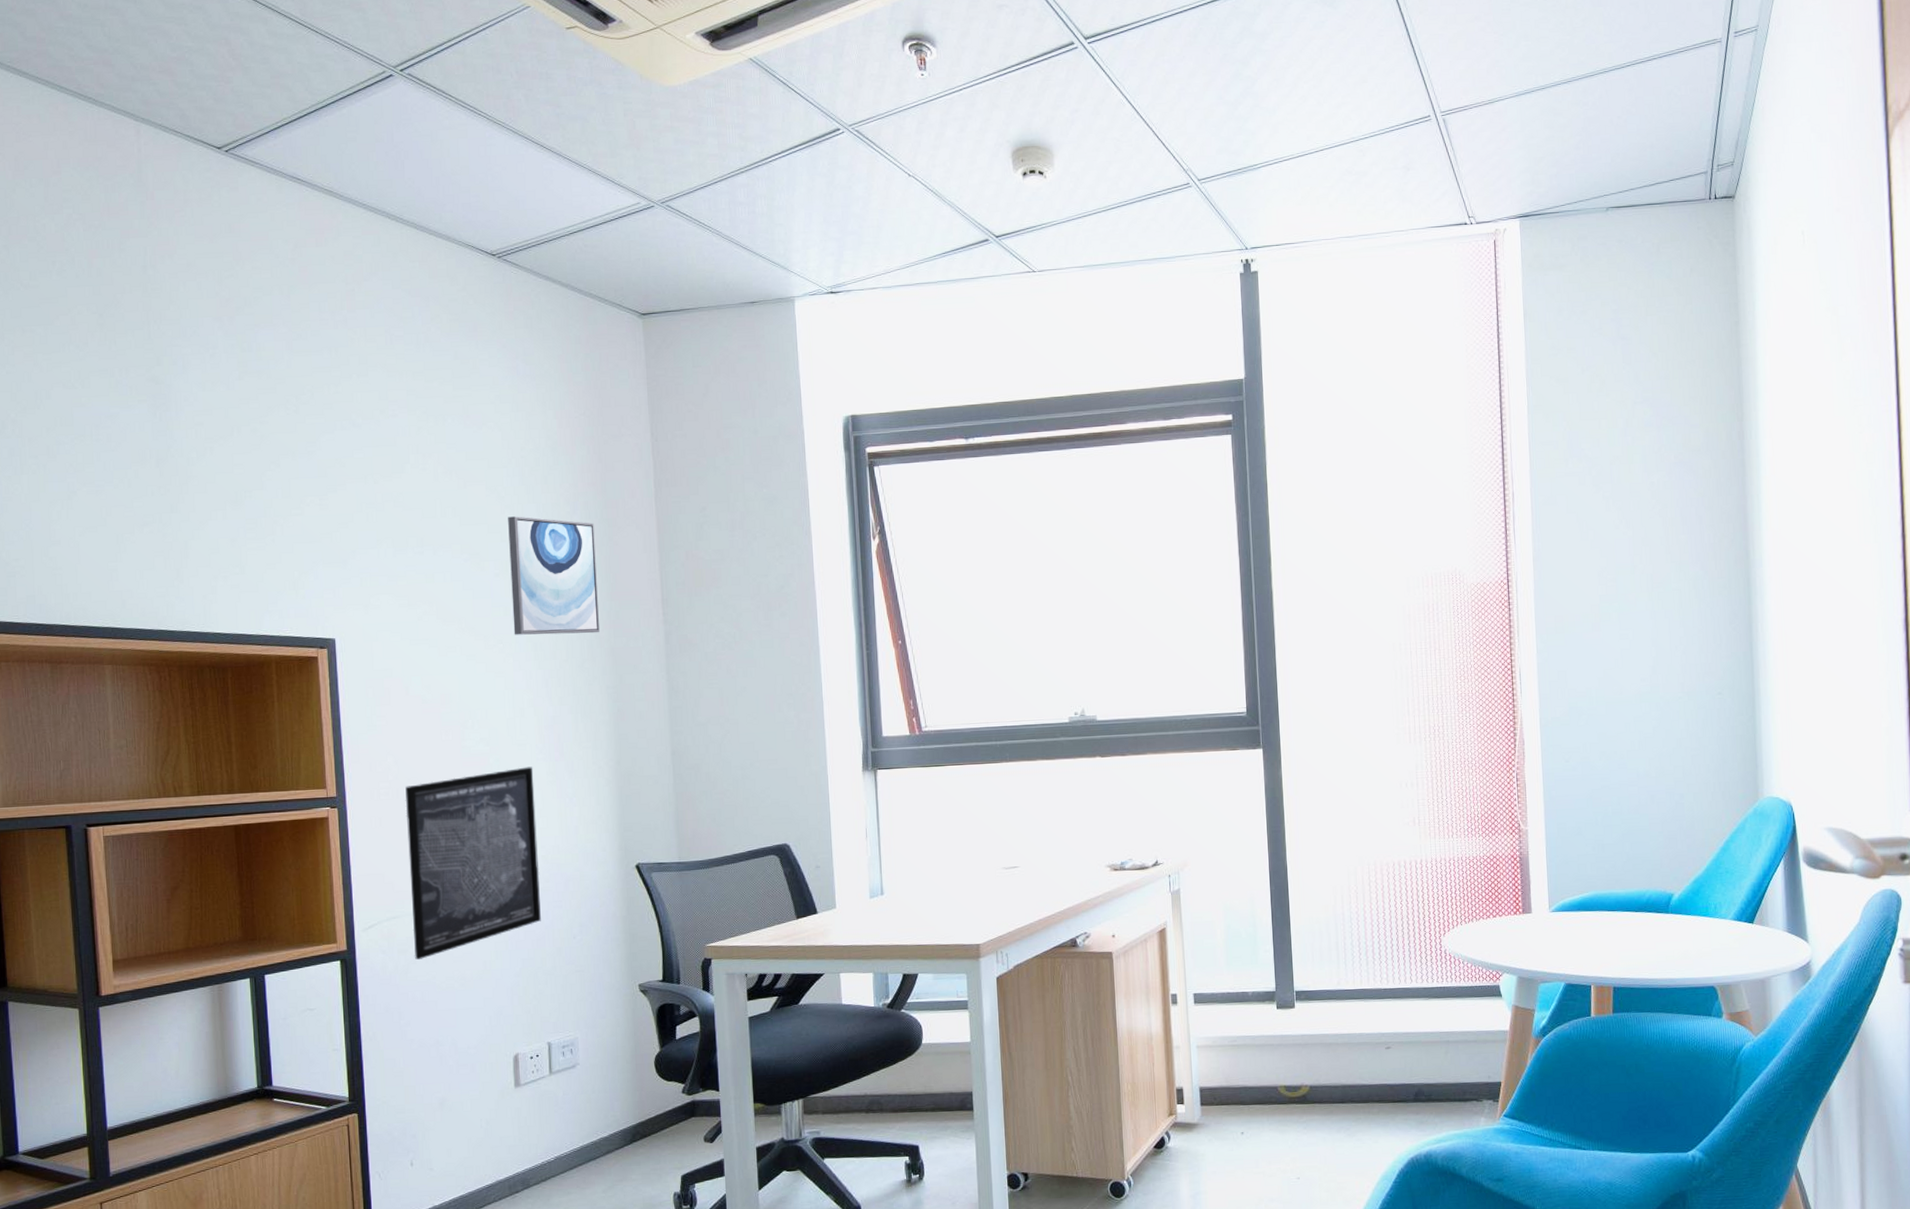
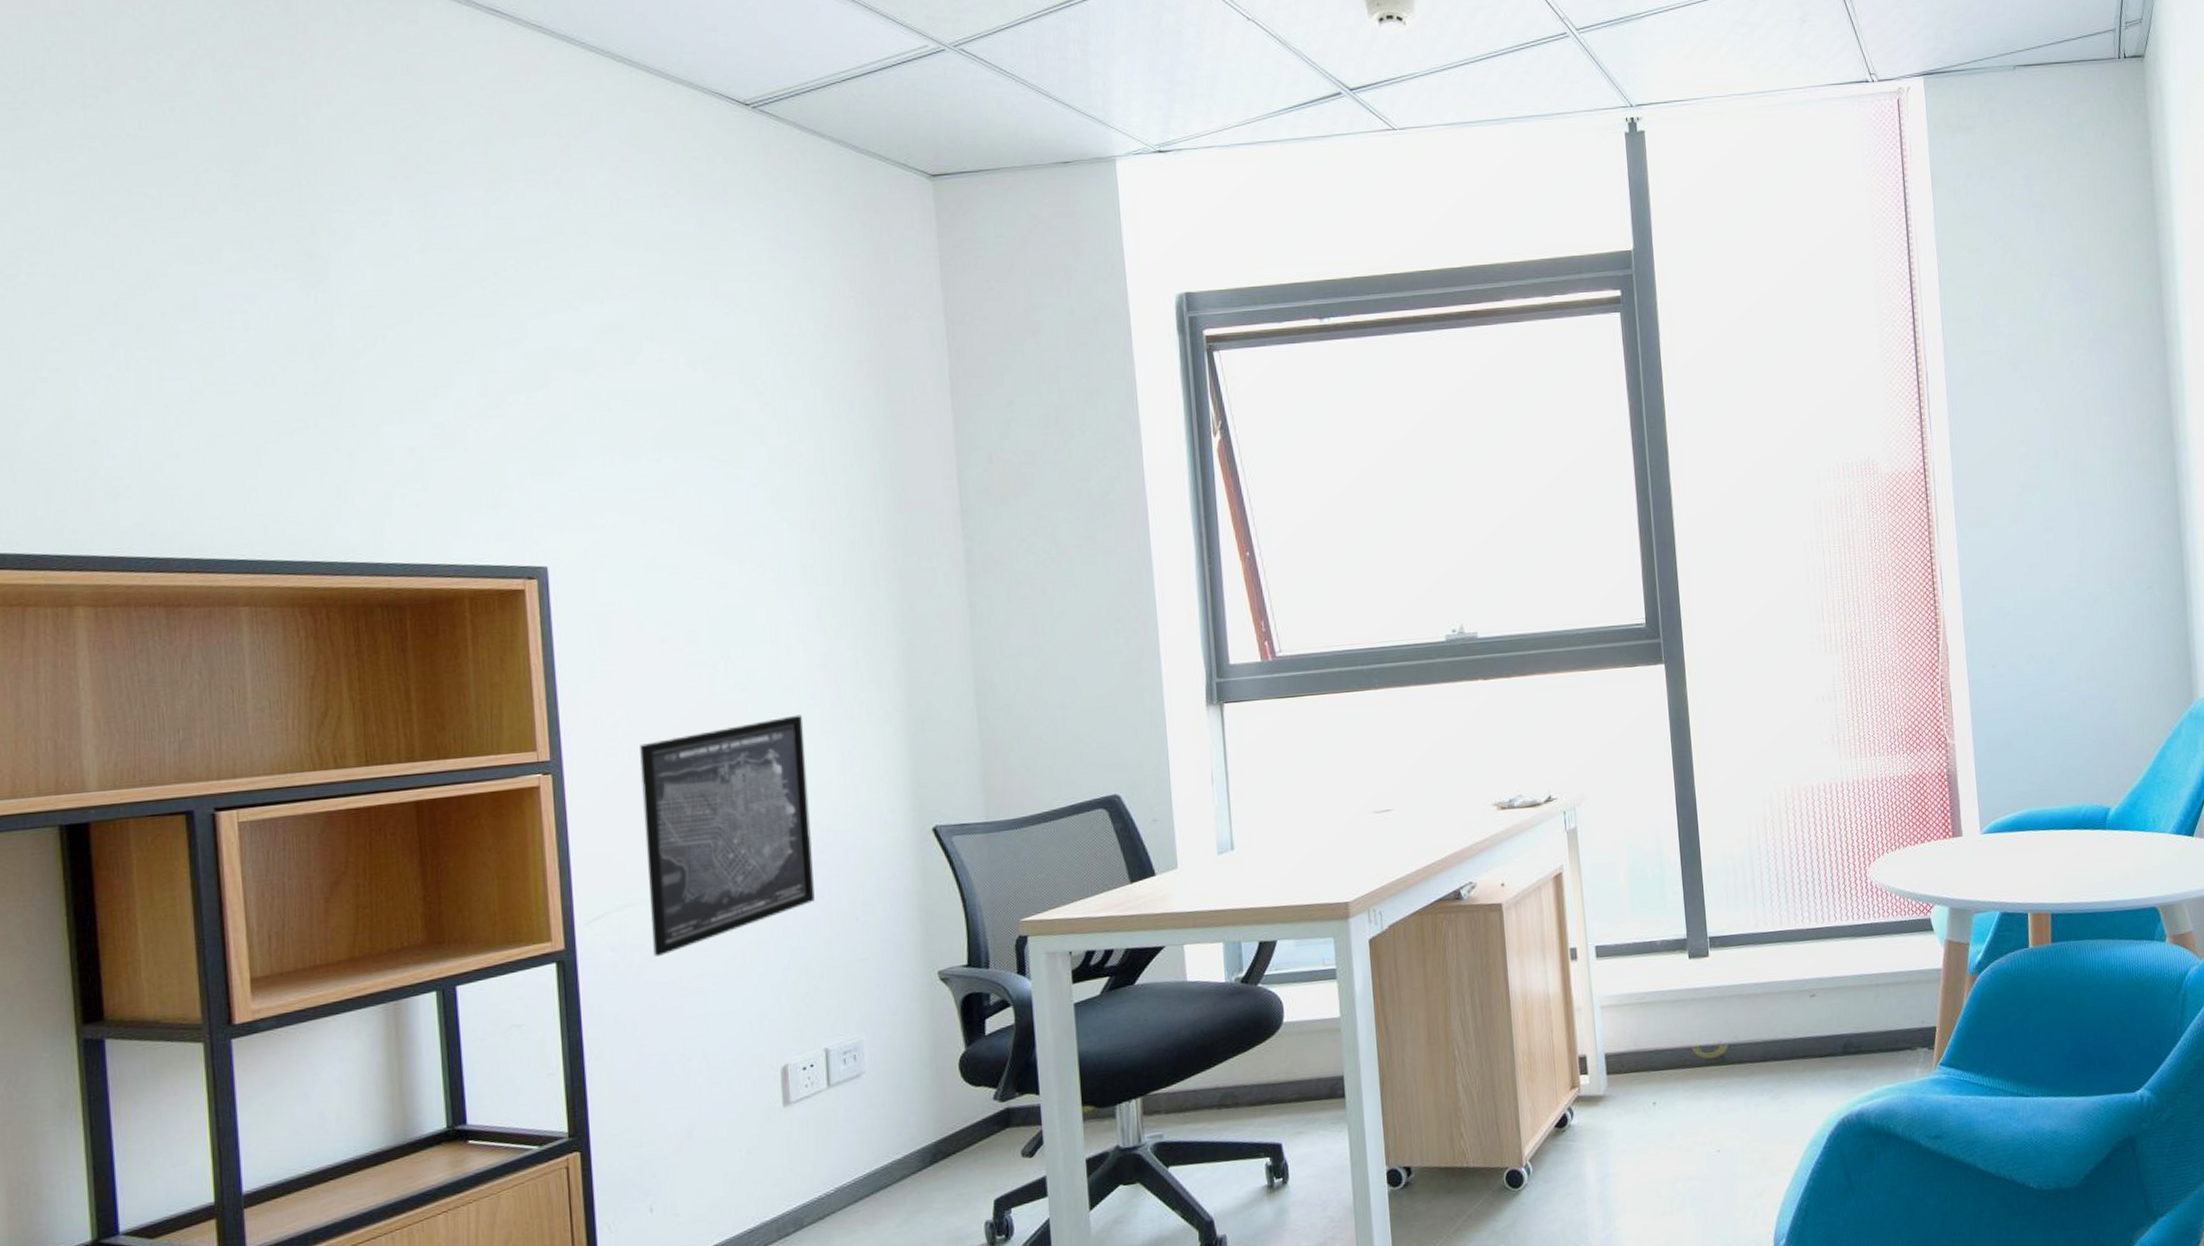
wall art: present [508,516,599,635] -> none [768,414,884,557]

